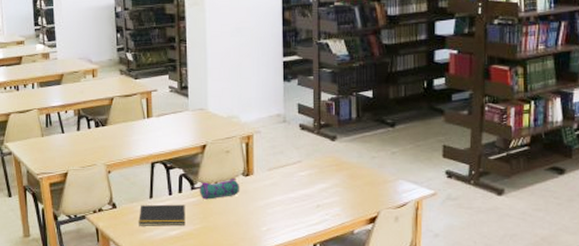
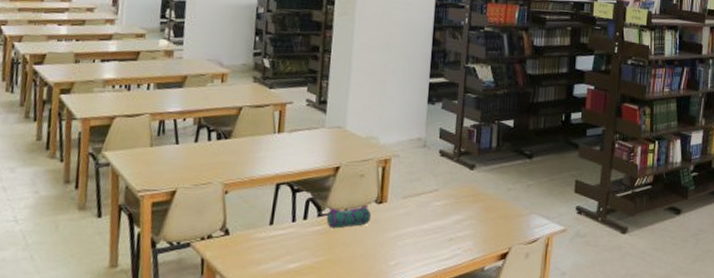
notepad: present [139,204,186,227] -> none [253,232,309,258]

